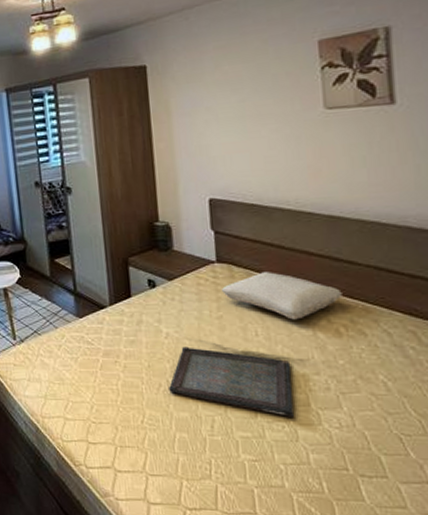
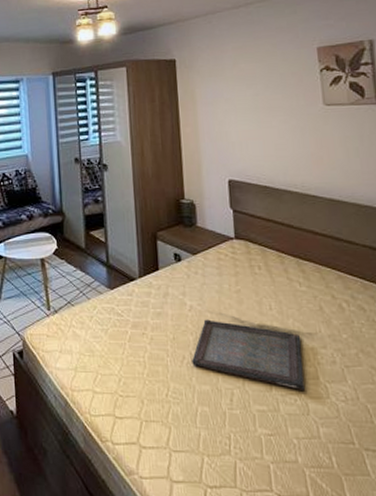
pillow: present [222,272,342,320] -> none [240,249,344,295]

